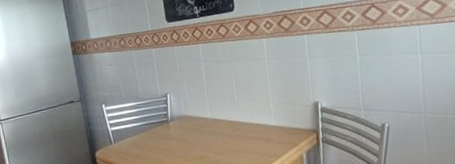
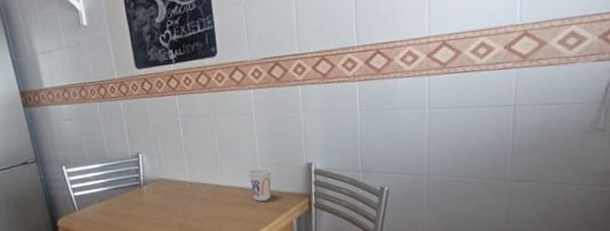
cup: none [261,105,283,136] -> present [247,167,272,201]

